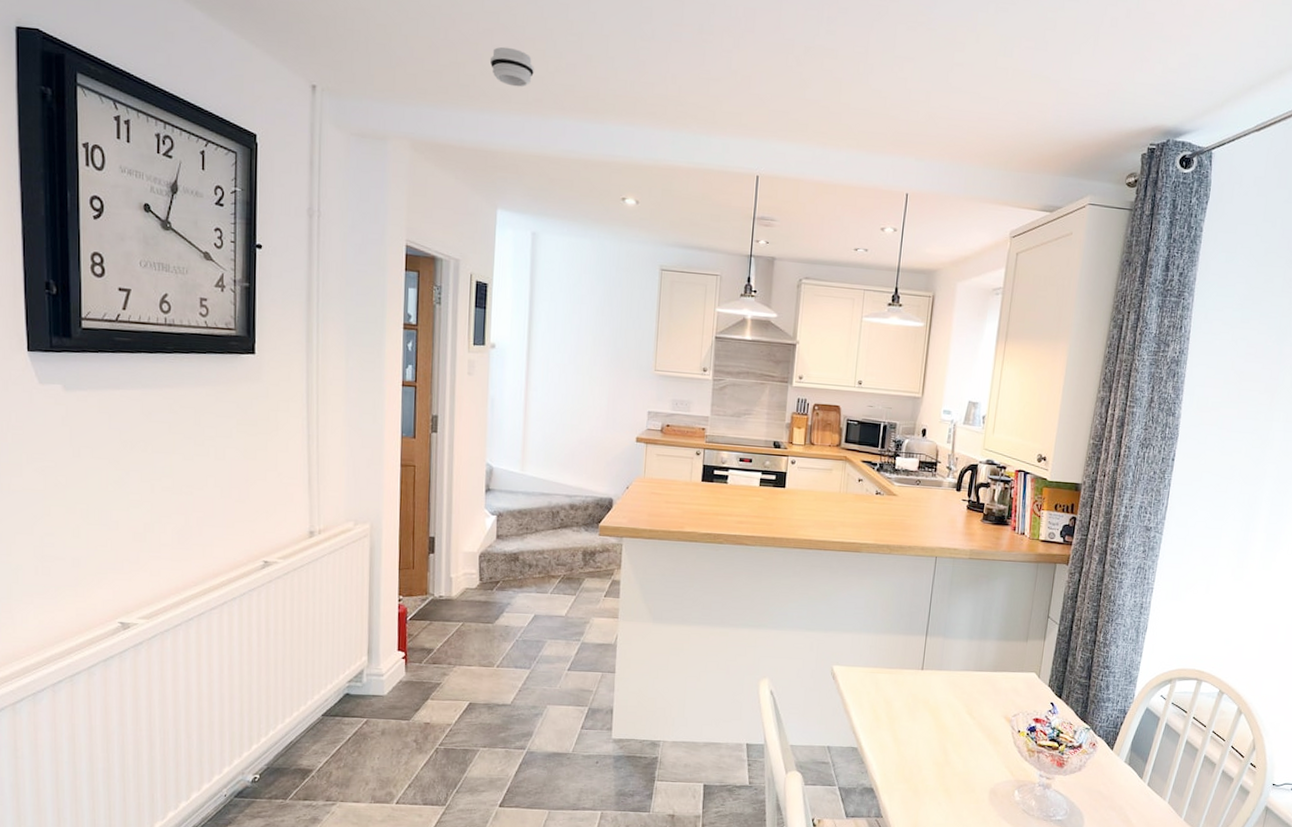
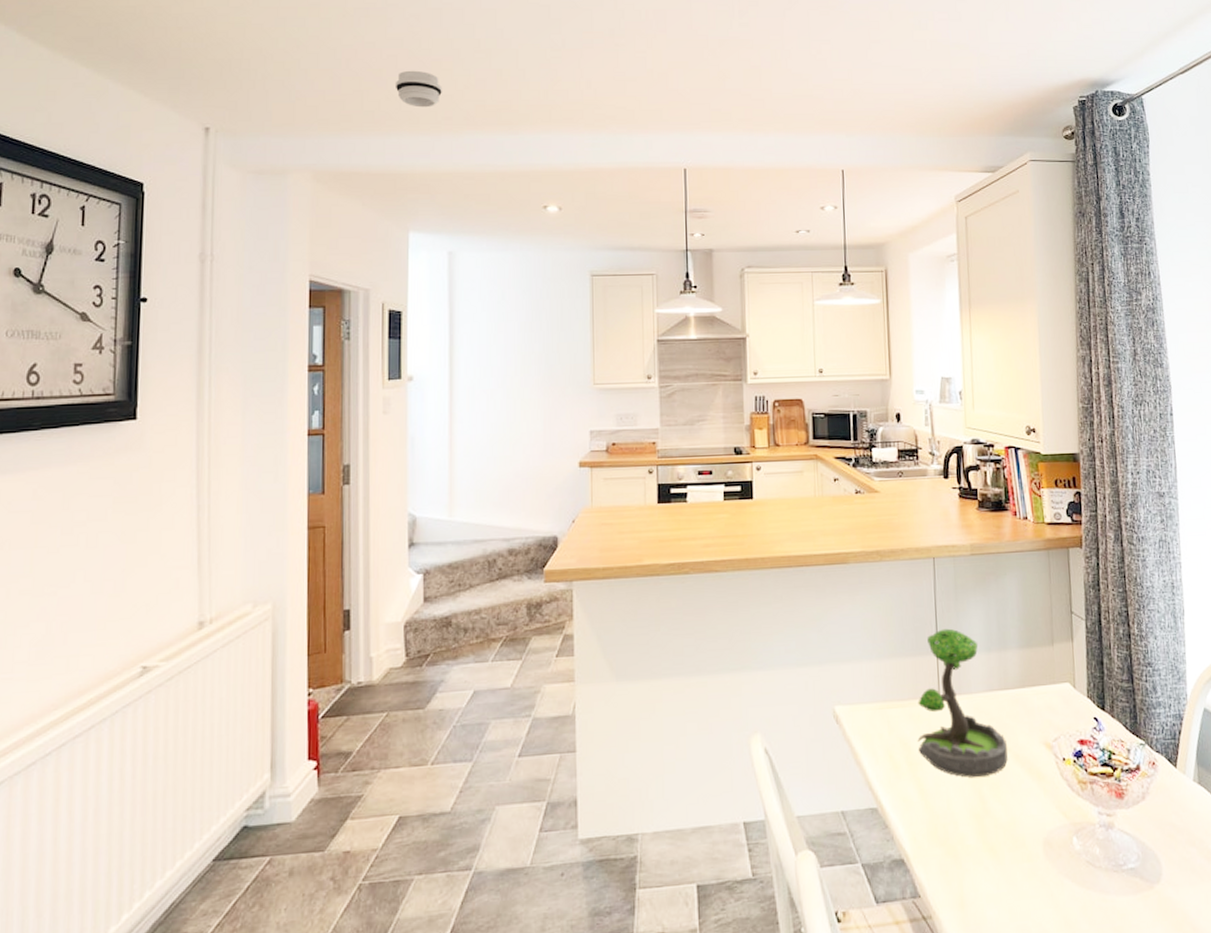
plant: none [898,616,973,736] -> present [917,628,1008,777]

